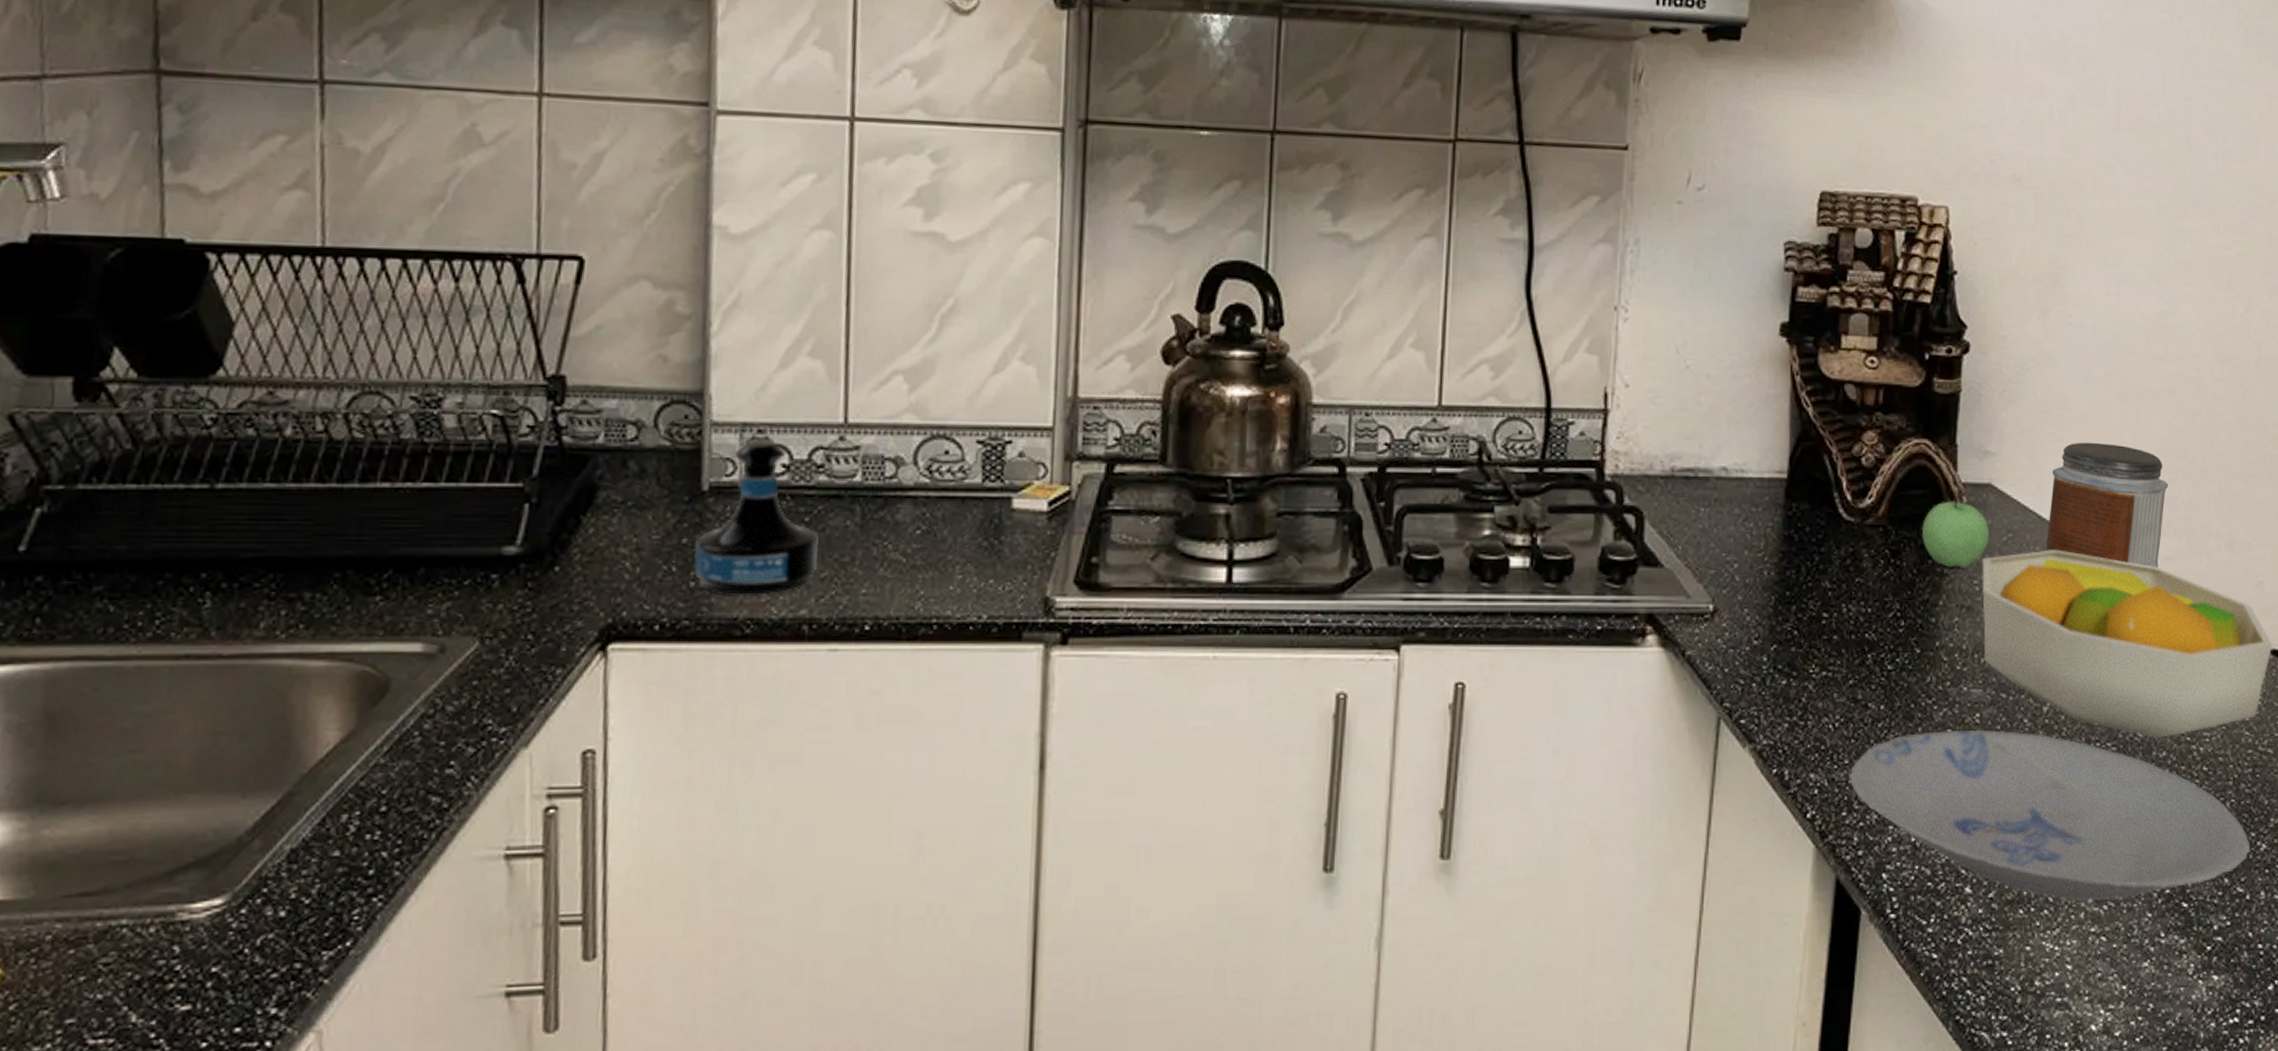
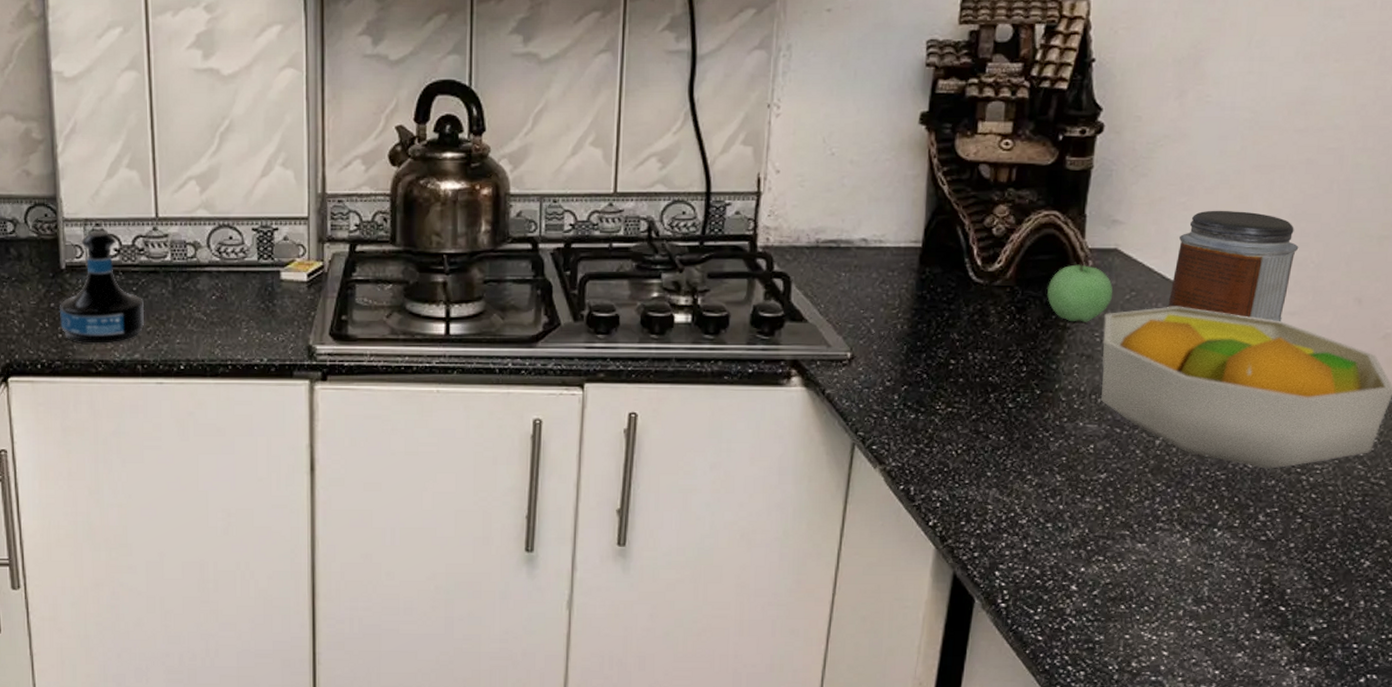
bowl: present [1850,729,2251,901] -> none [969,458,1354,601]

